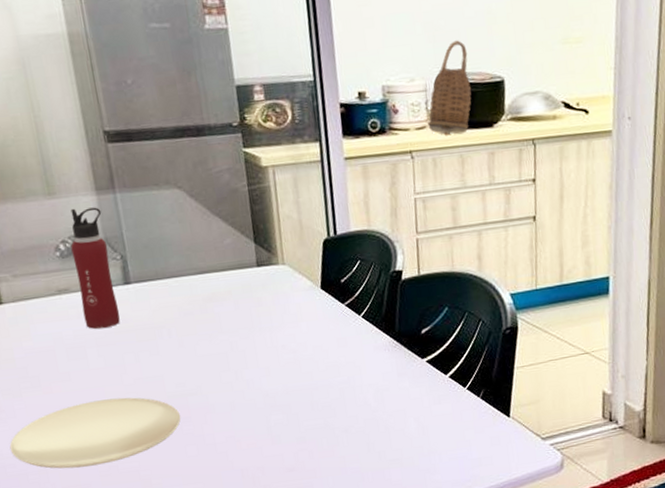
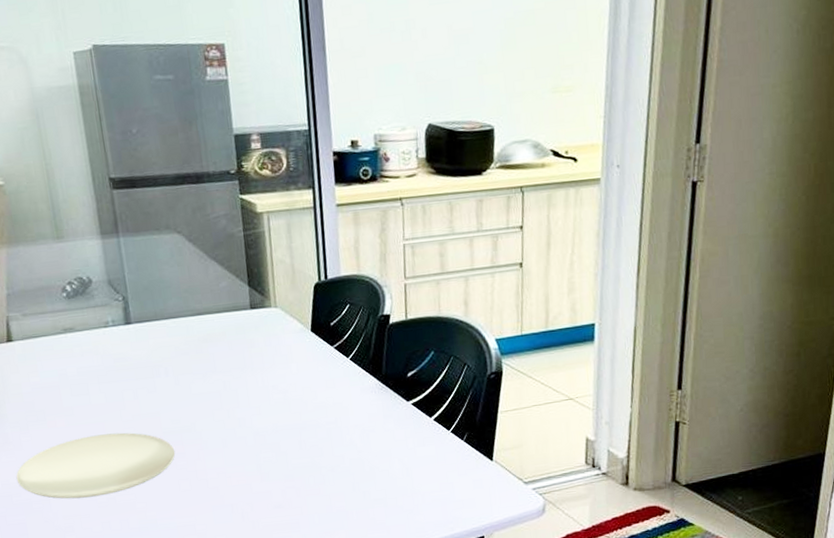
water bottle: present [70,207,120,330] -> none [76,250,121,367]
basket: present [428,40,472,136] -> none [418,90,462,184]

